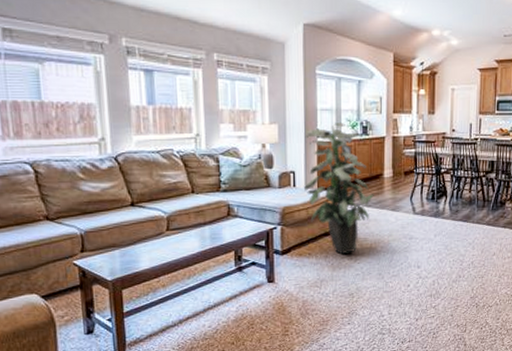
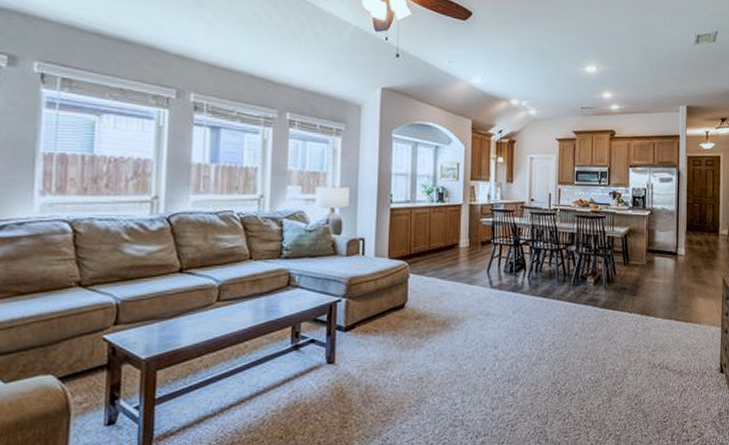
indoor plant: present [304,121,374,254] -> none [374,187,449,331]

